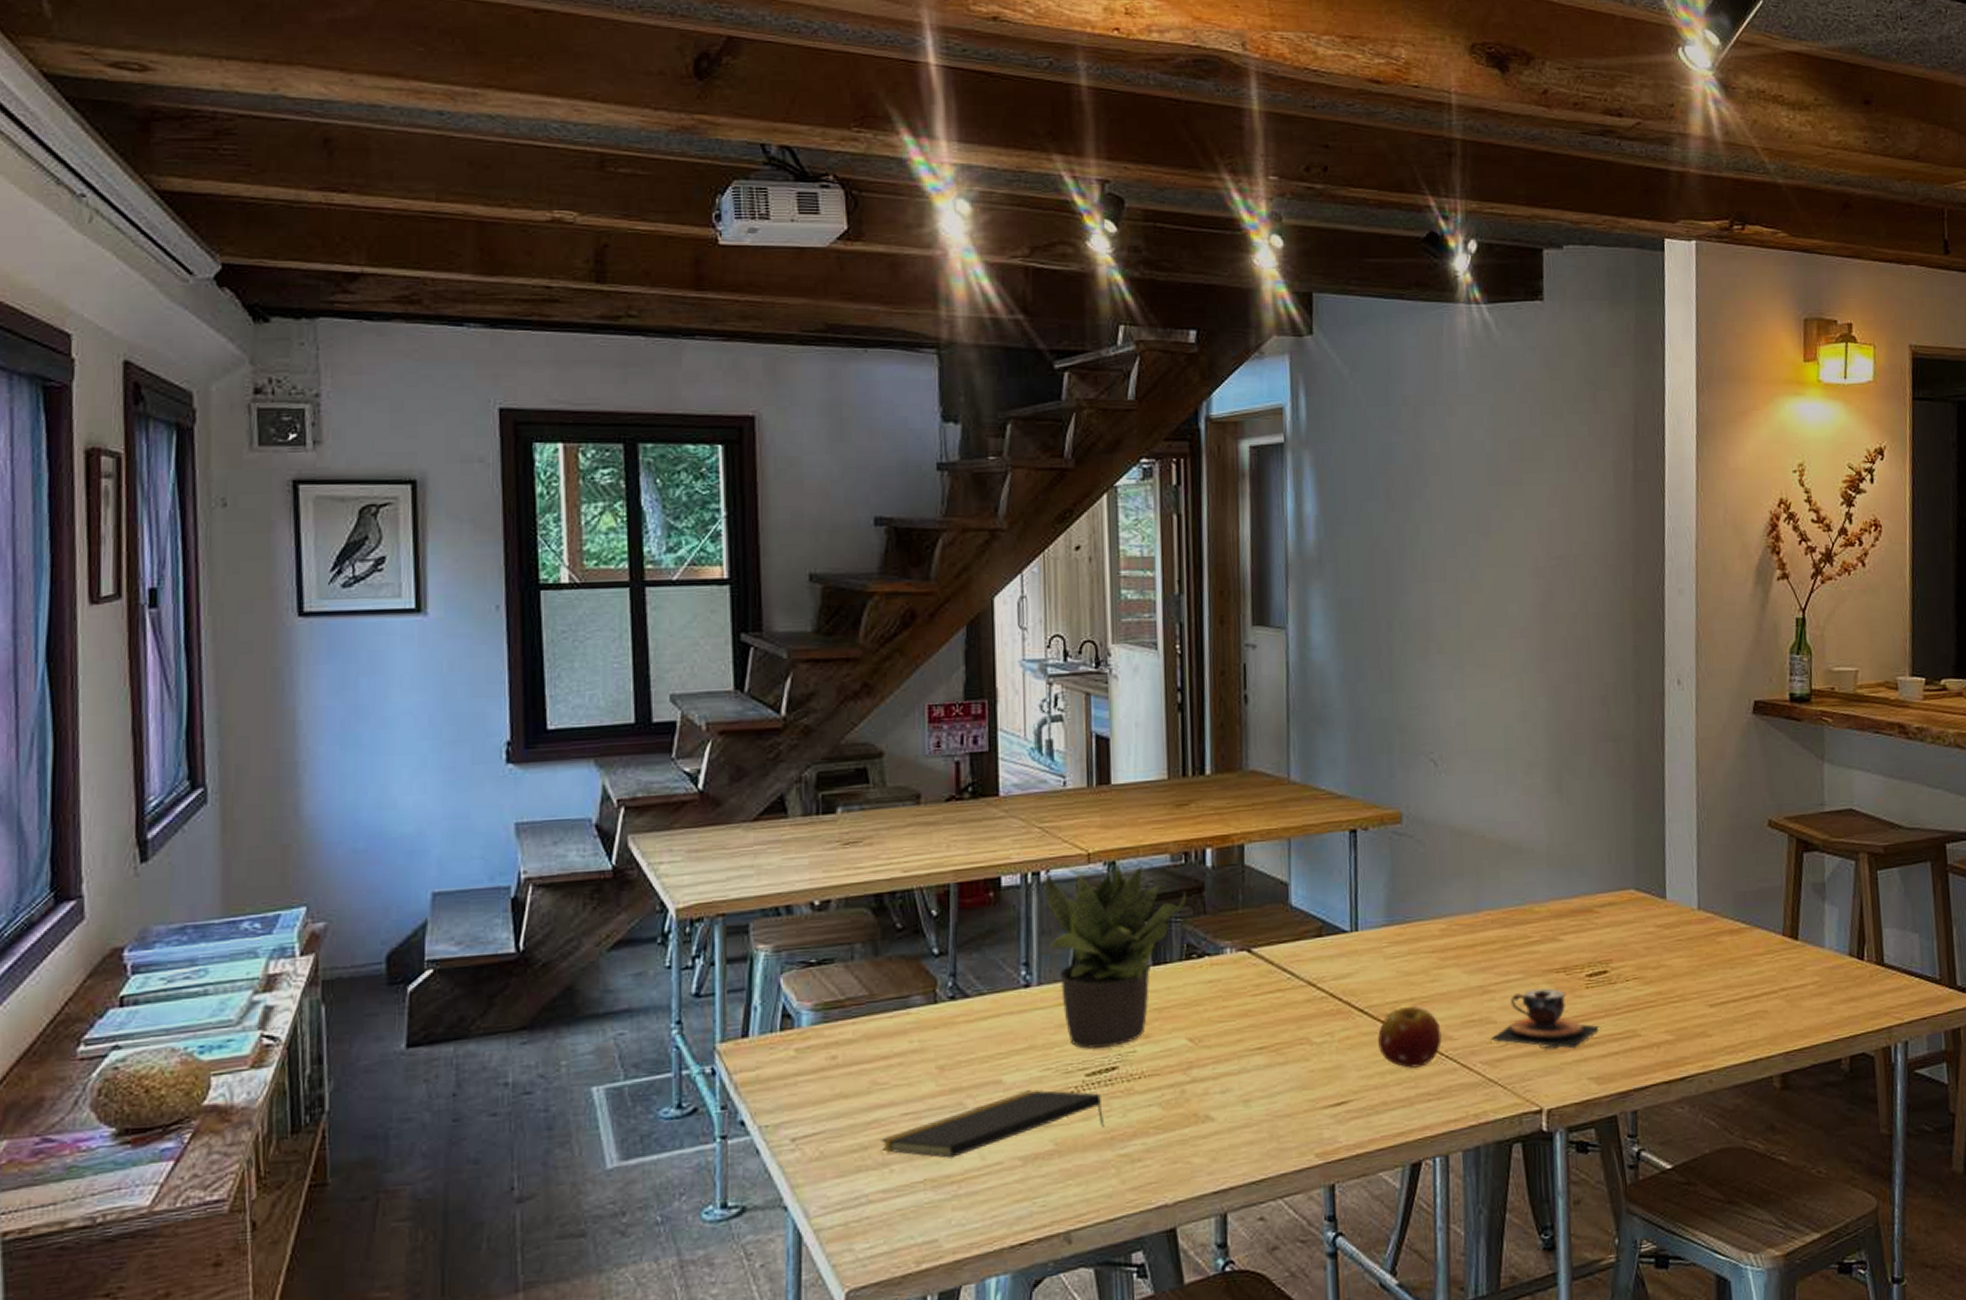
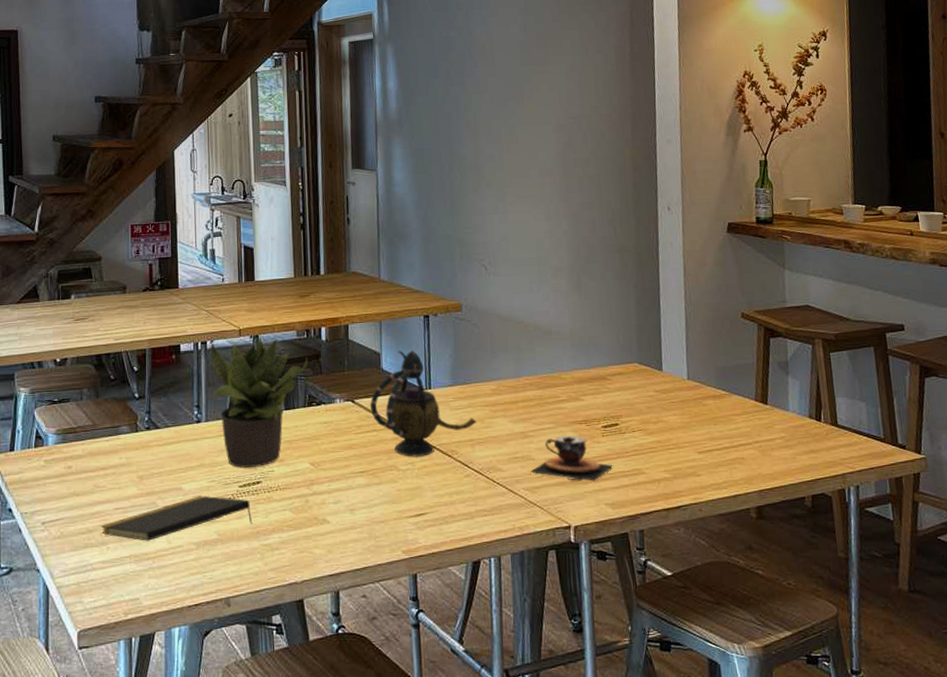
teapot: none [1272,878,1420,1026] -> present [369,350,477,458]
fruit: present [1378,1005,1442,1068] -> none [447,445,494,491]

